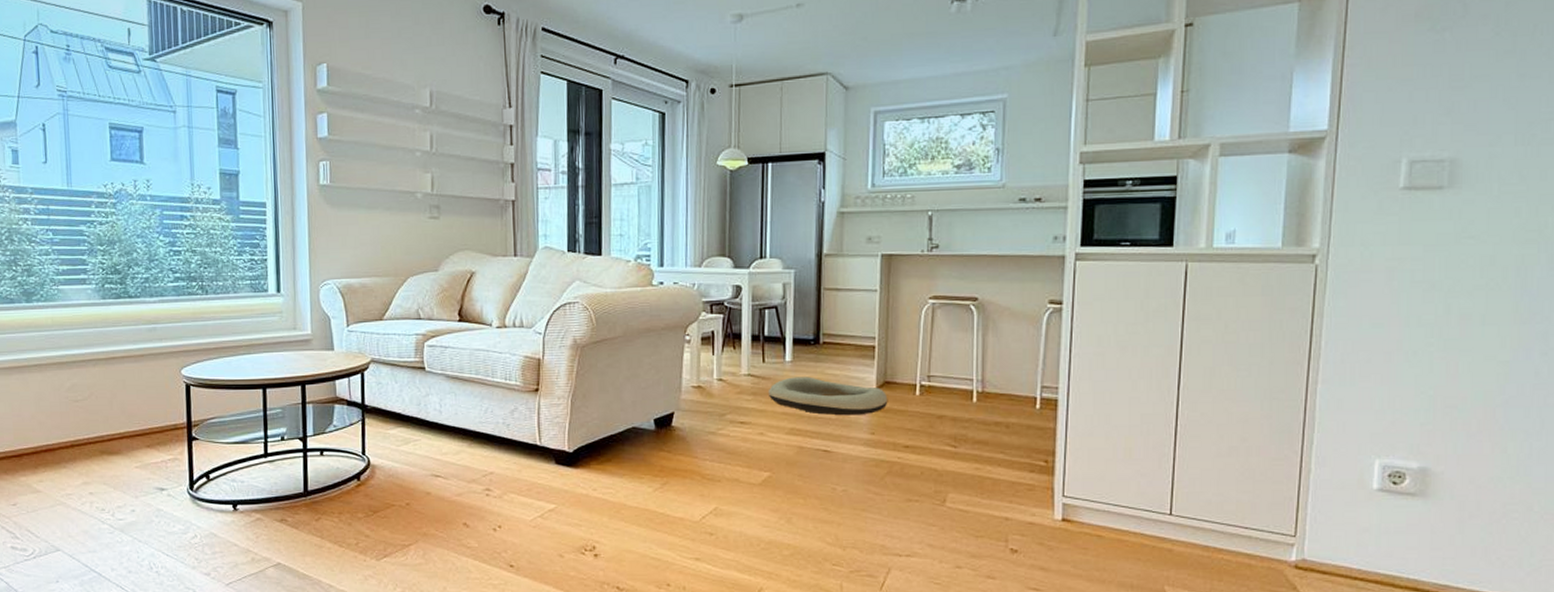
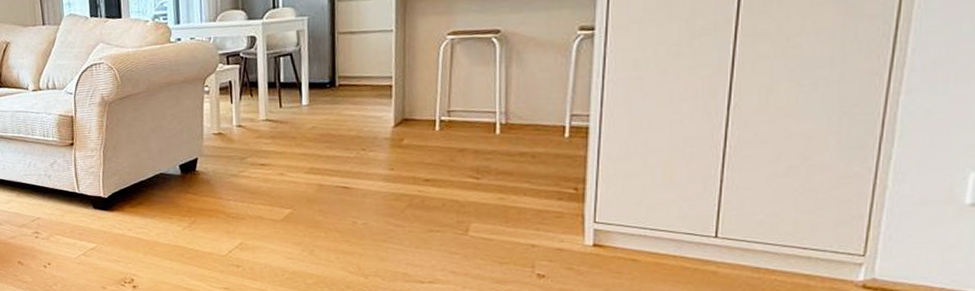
dog bed: present [768,376,888,416] -> none [286,118,407,154]

